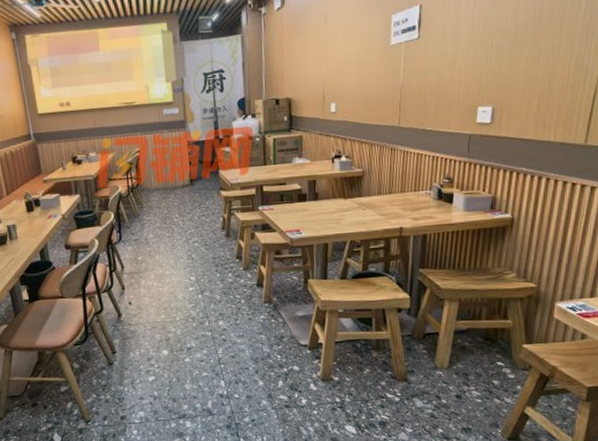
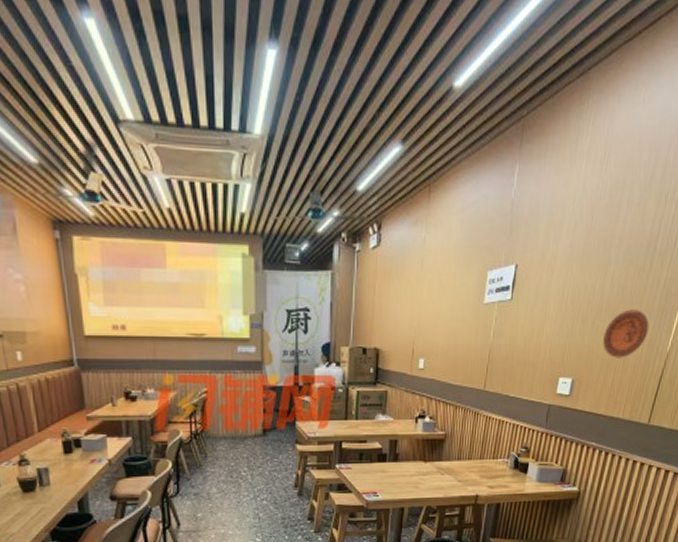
decorative plate: none [521,31,574,82] -> present [602,309,649,358]

